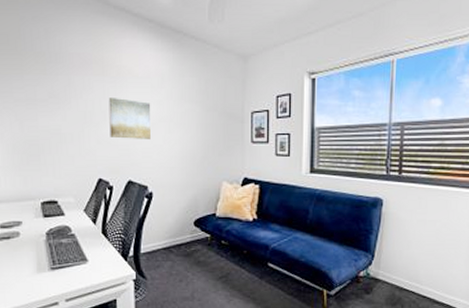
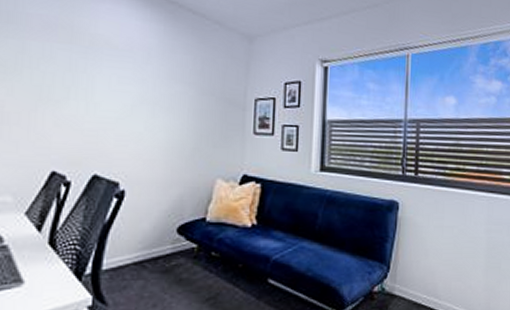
wall art: present [108,98,151,139] -> none [73,71,132,124]

